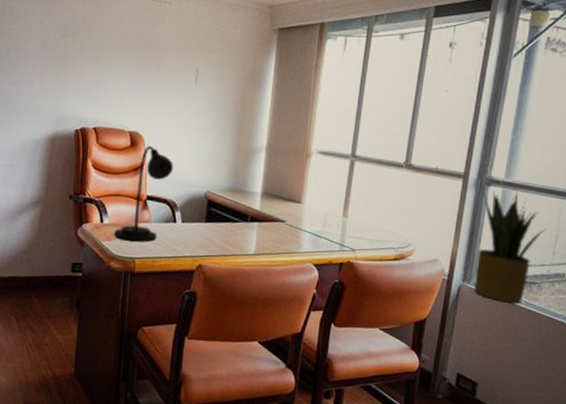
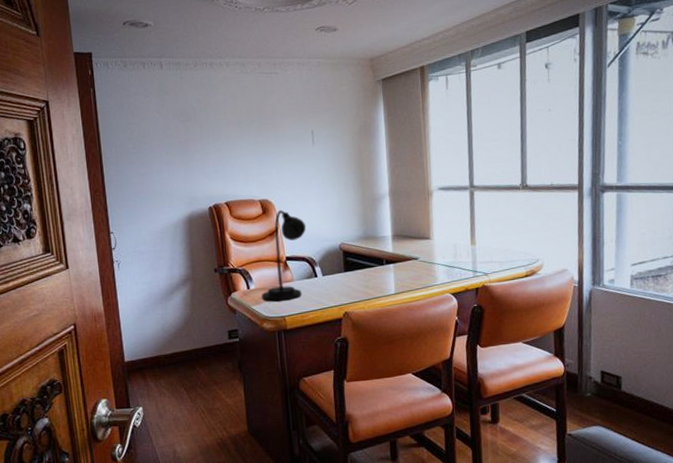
planter: present [474,191,547,304] -> none [600,193,664,299]

